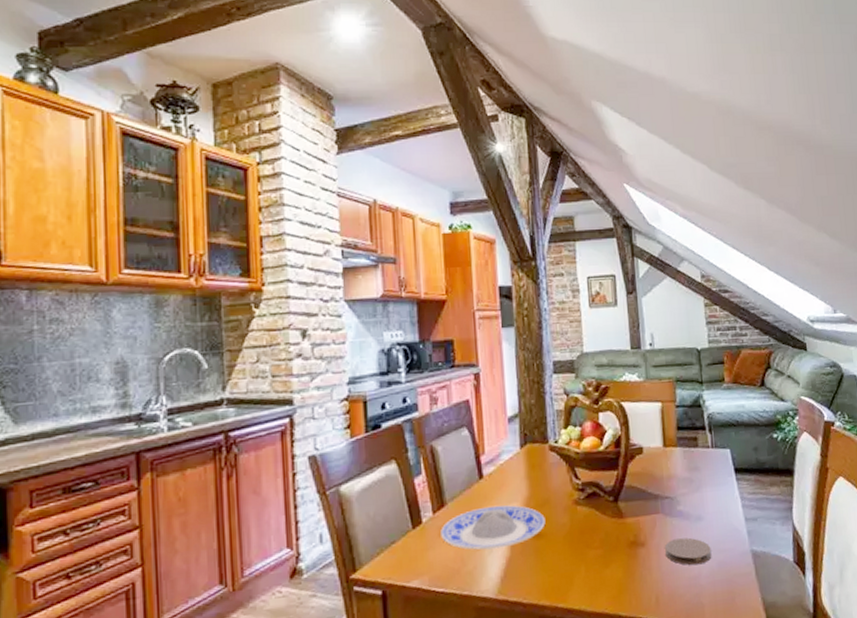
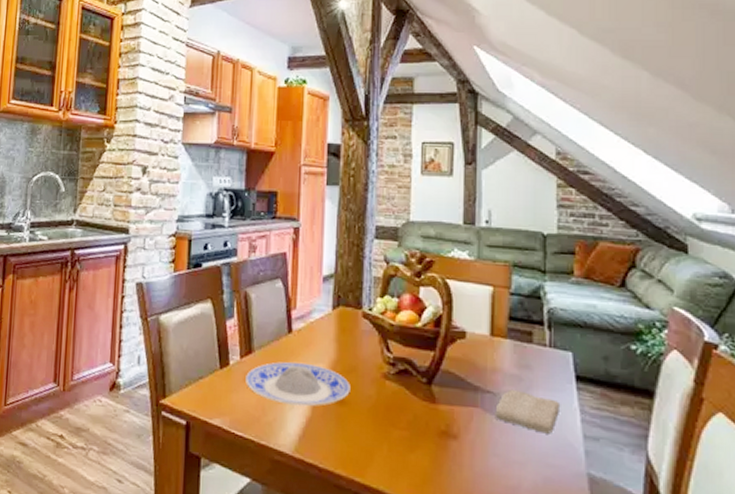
coaster: present [665,537,712,566] -> none [481,439,537,475]
washcloth: none [673,490,726,524] -> present [495,389,561,434]

